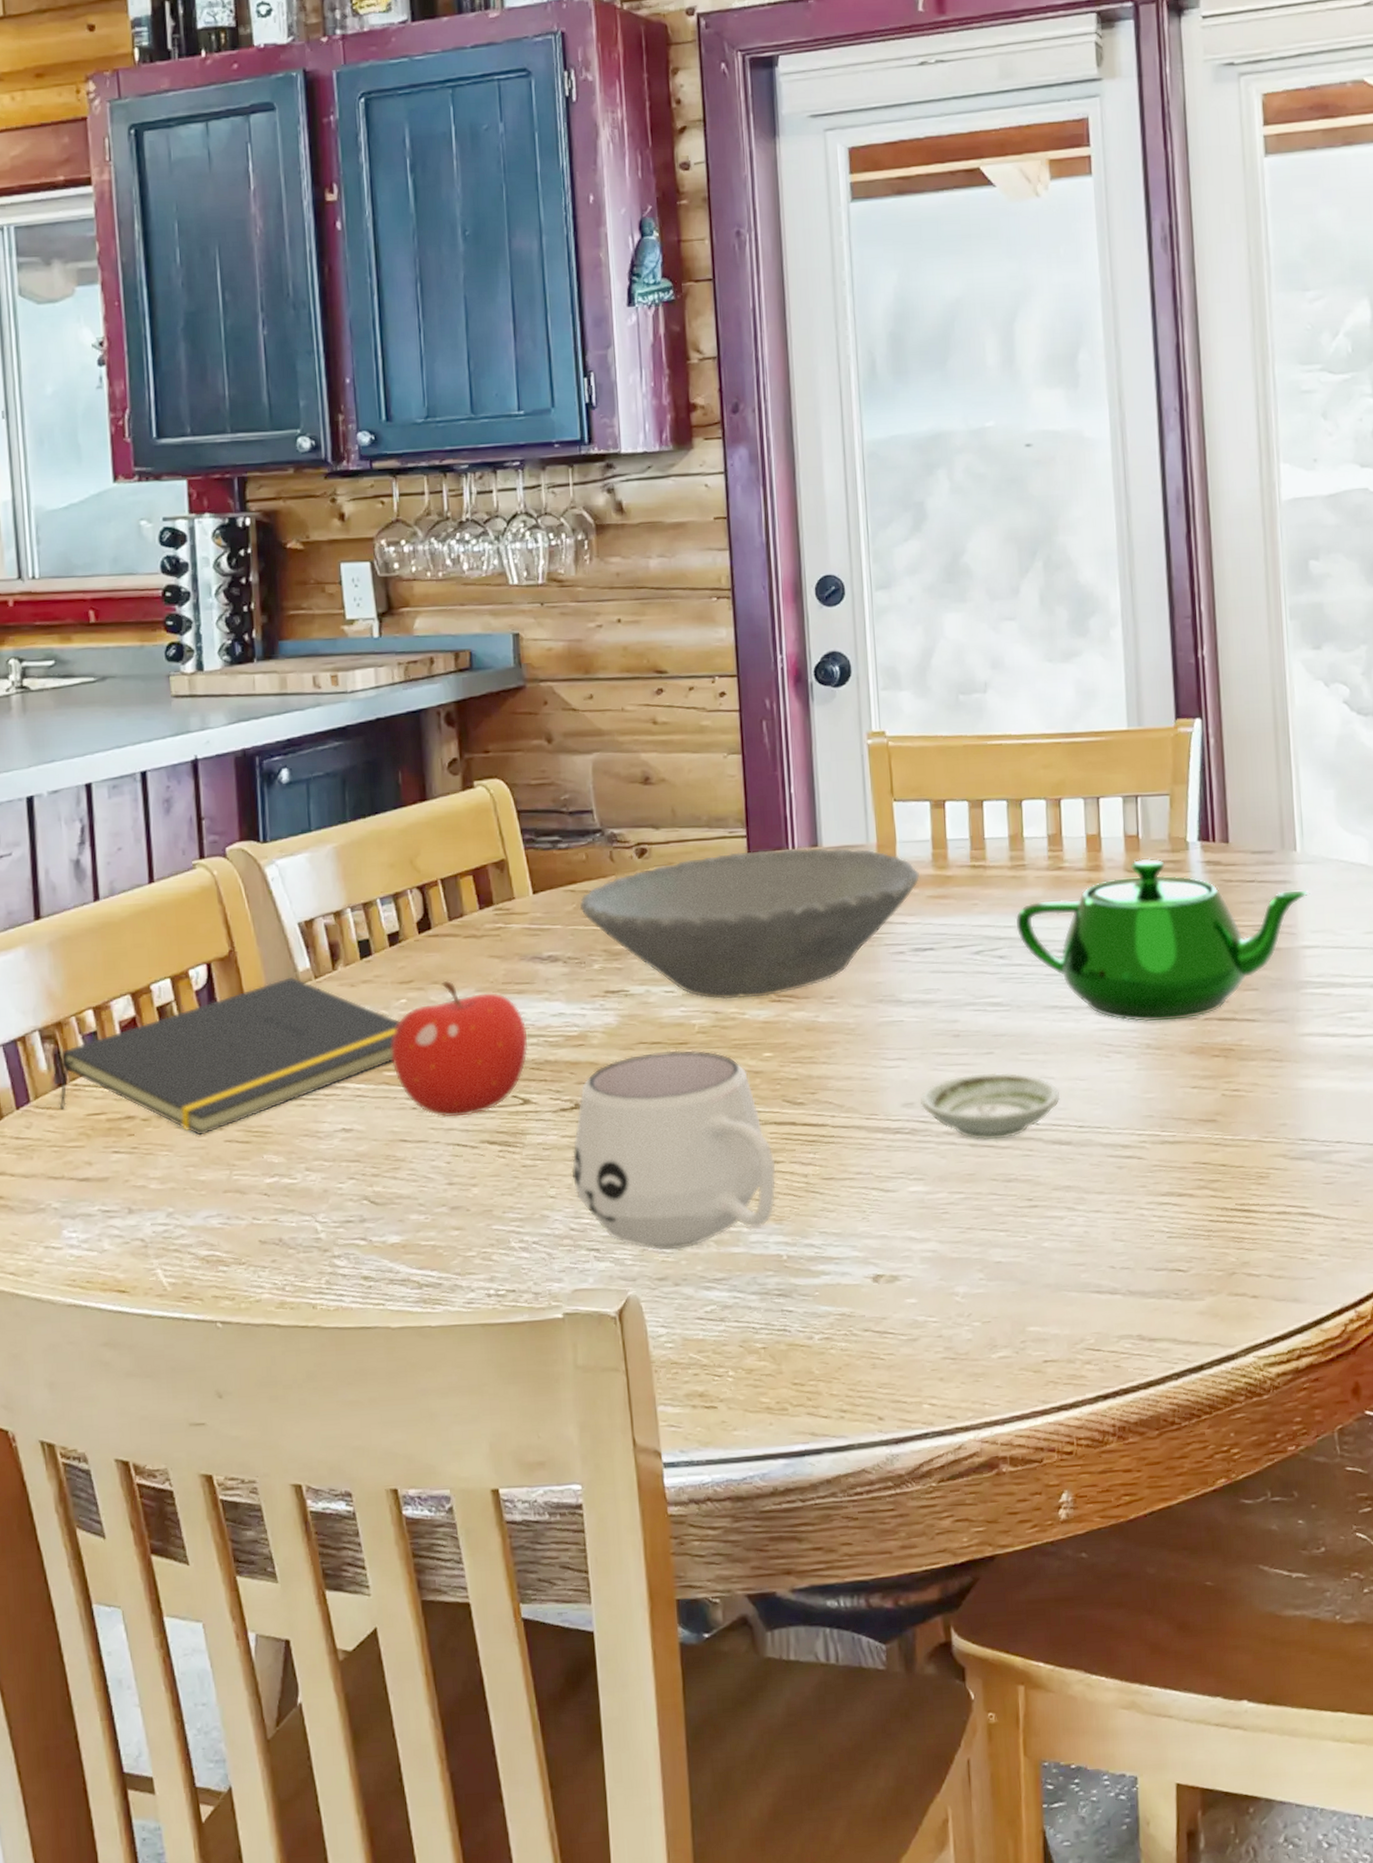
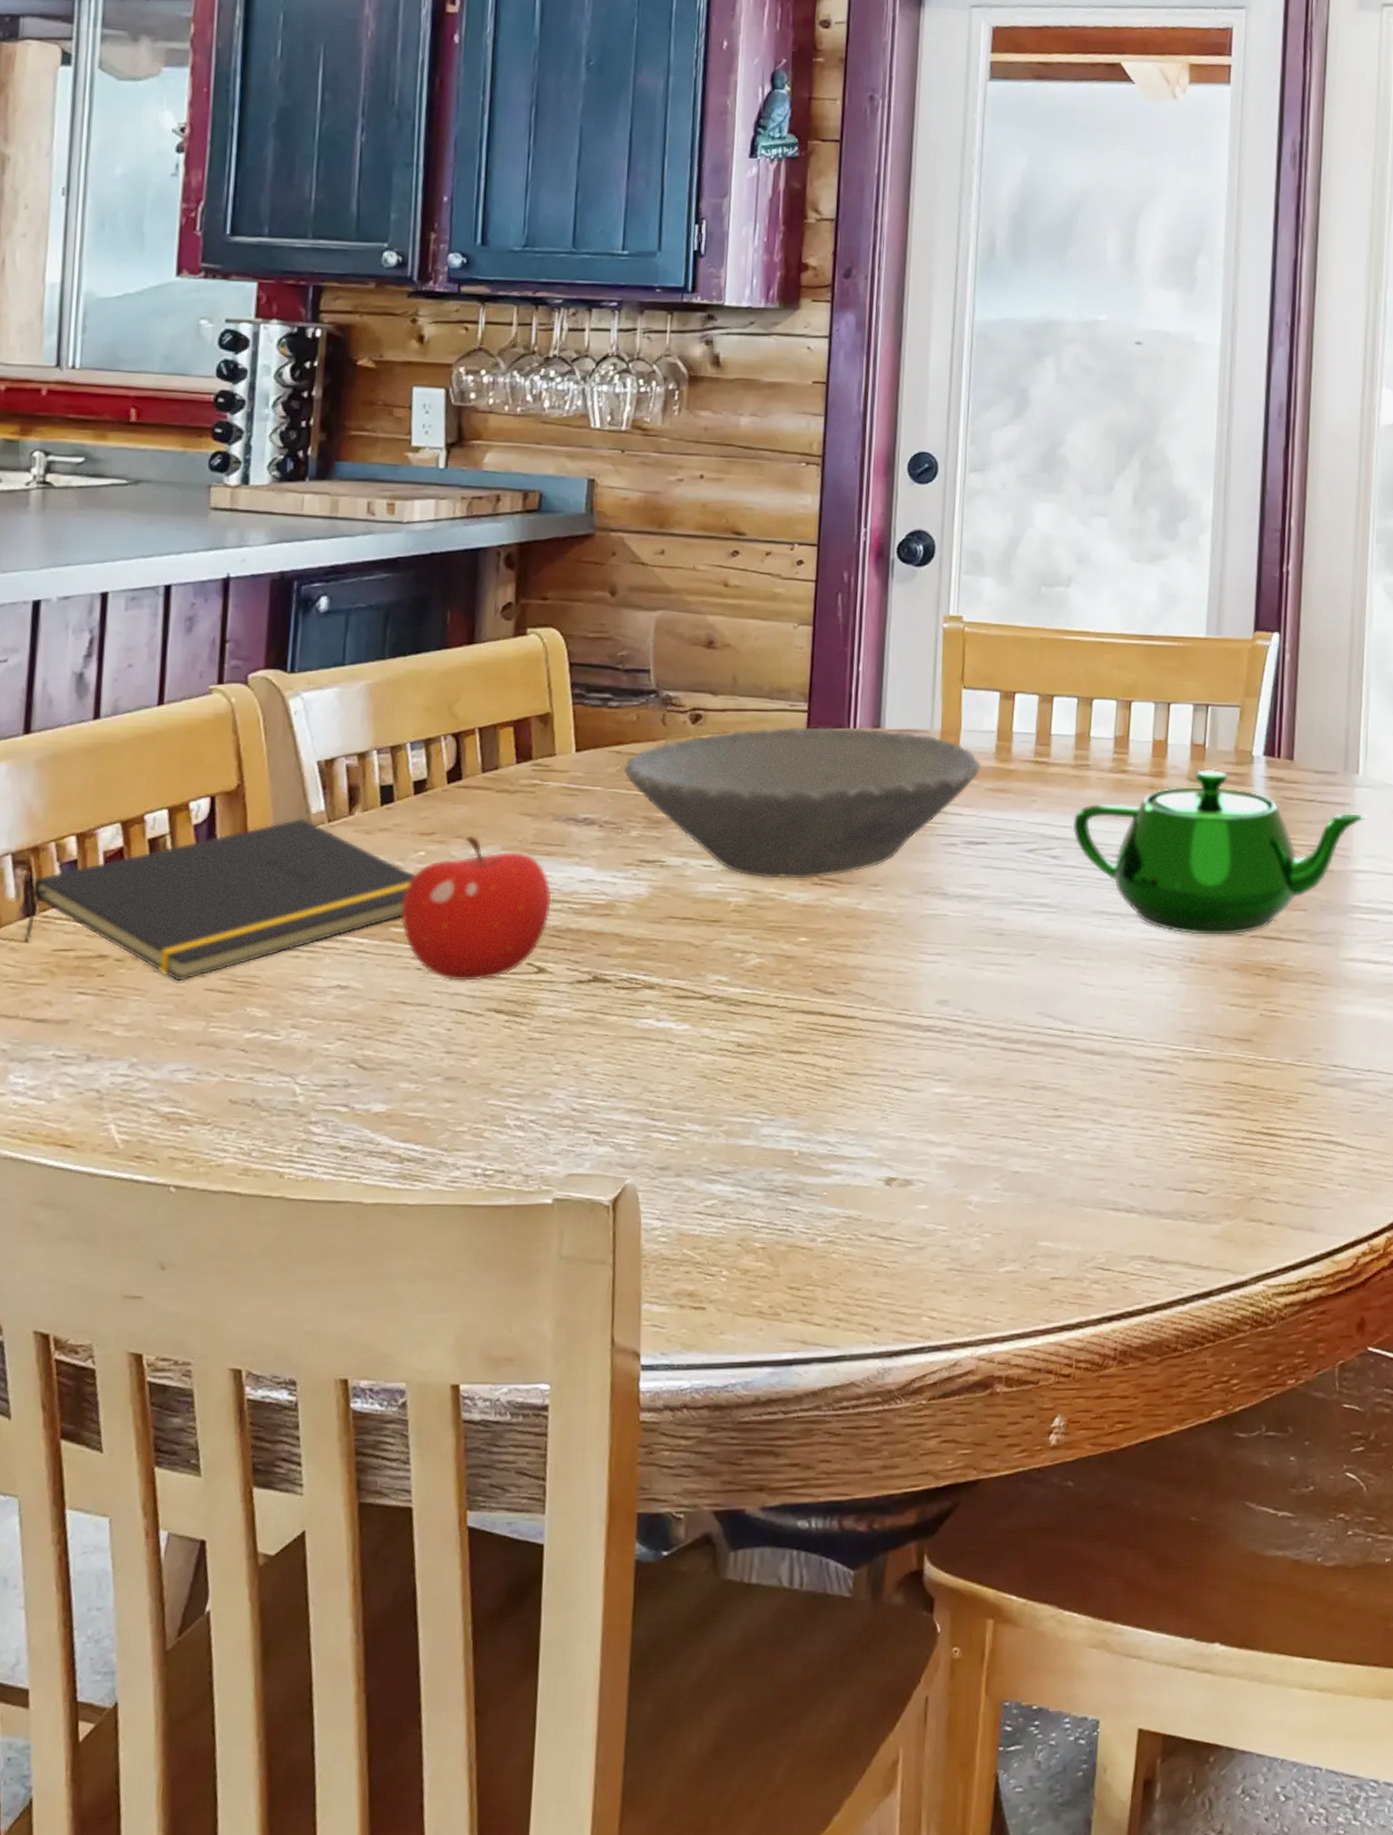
mug: present [571,1050,776,1251] -> none [580,928,798,1138]
saucer: present [919,1072,1061,1141] -> none [954,975,1098,1045]

